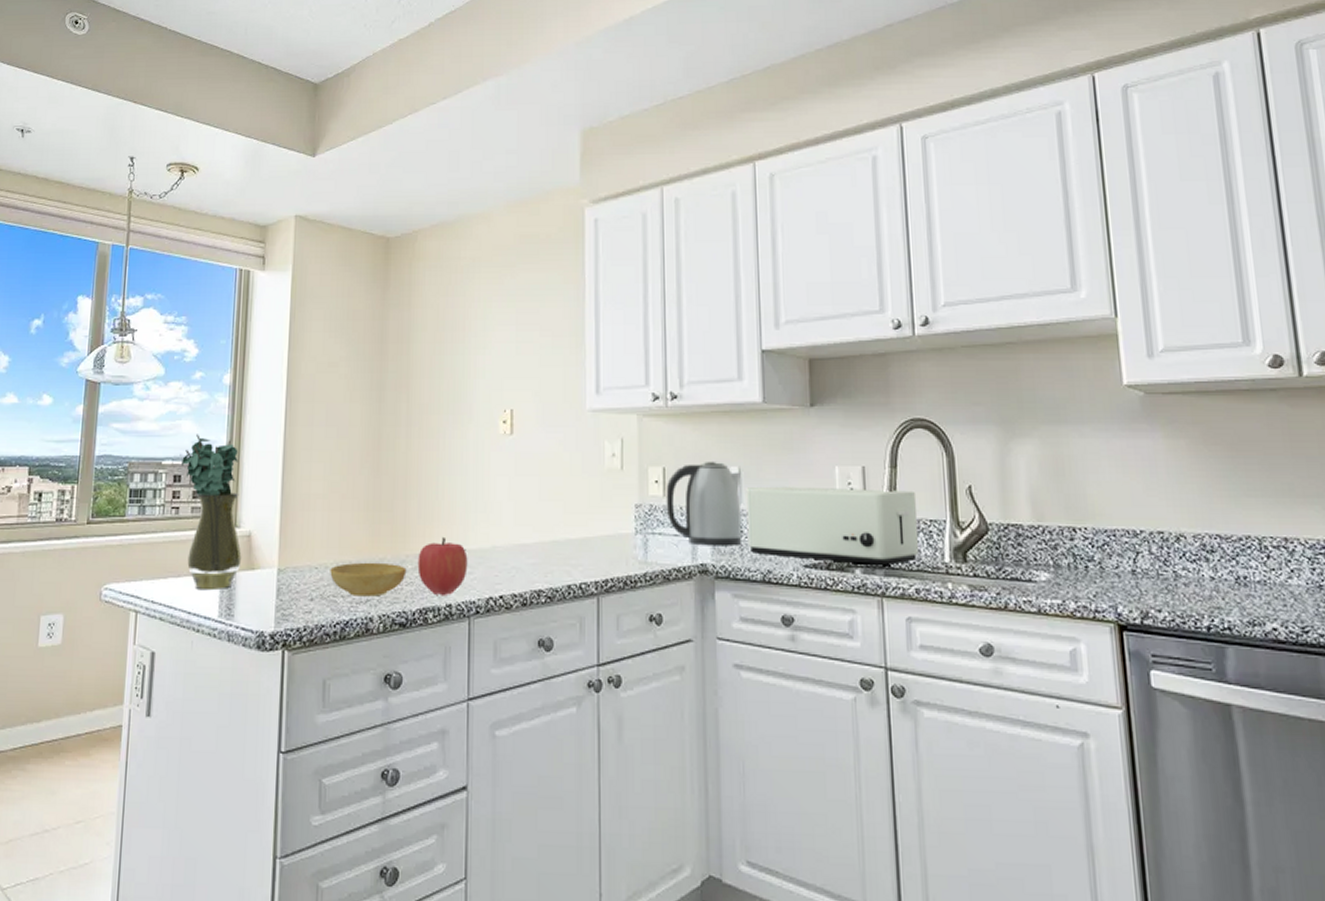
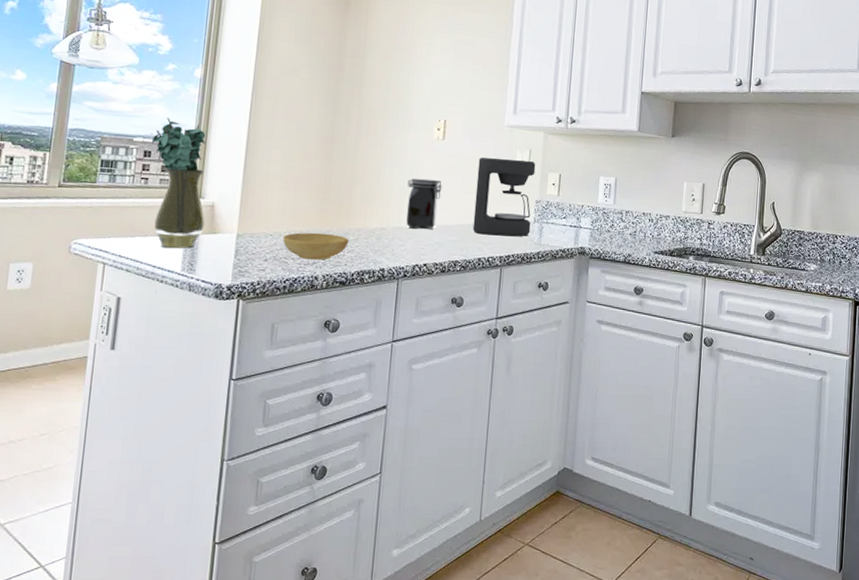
fruit: present [417,536,468,595] -> none [358,216,401,262]
jar: none [472,485,514,551] -> present [406,178,442,230]
coffee maker: none [557,454,632,554] -> present [472,157,536,237]
kettle: present [666,461,742,546] -> none [558,171,616,236]
toaster: present [746,486,920,566] -> none [616,193,737,255]

